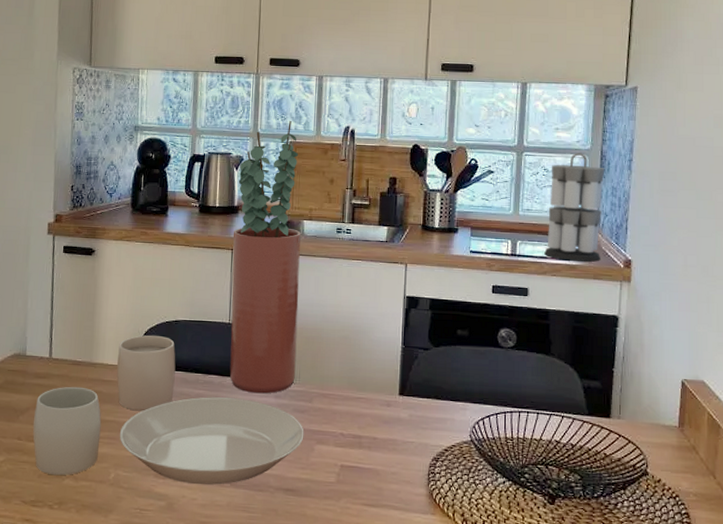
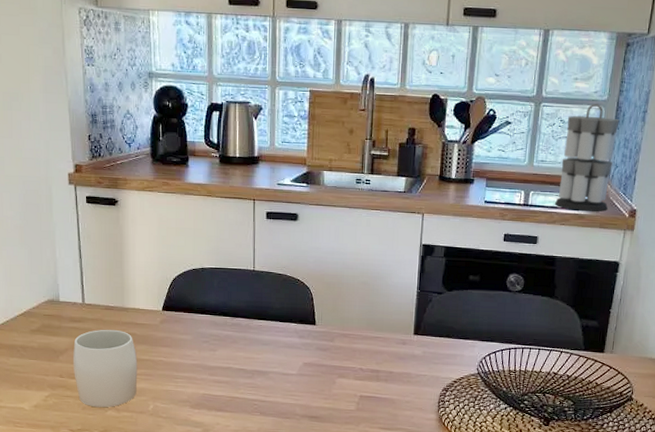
mug: present [116,335,176,411] -> none [149,281,204,351]
plate: present [119,397,304,485] -> none [155,337,327,414]
vase: present [229,120,301,394] -> none [254,67,321,334]

